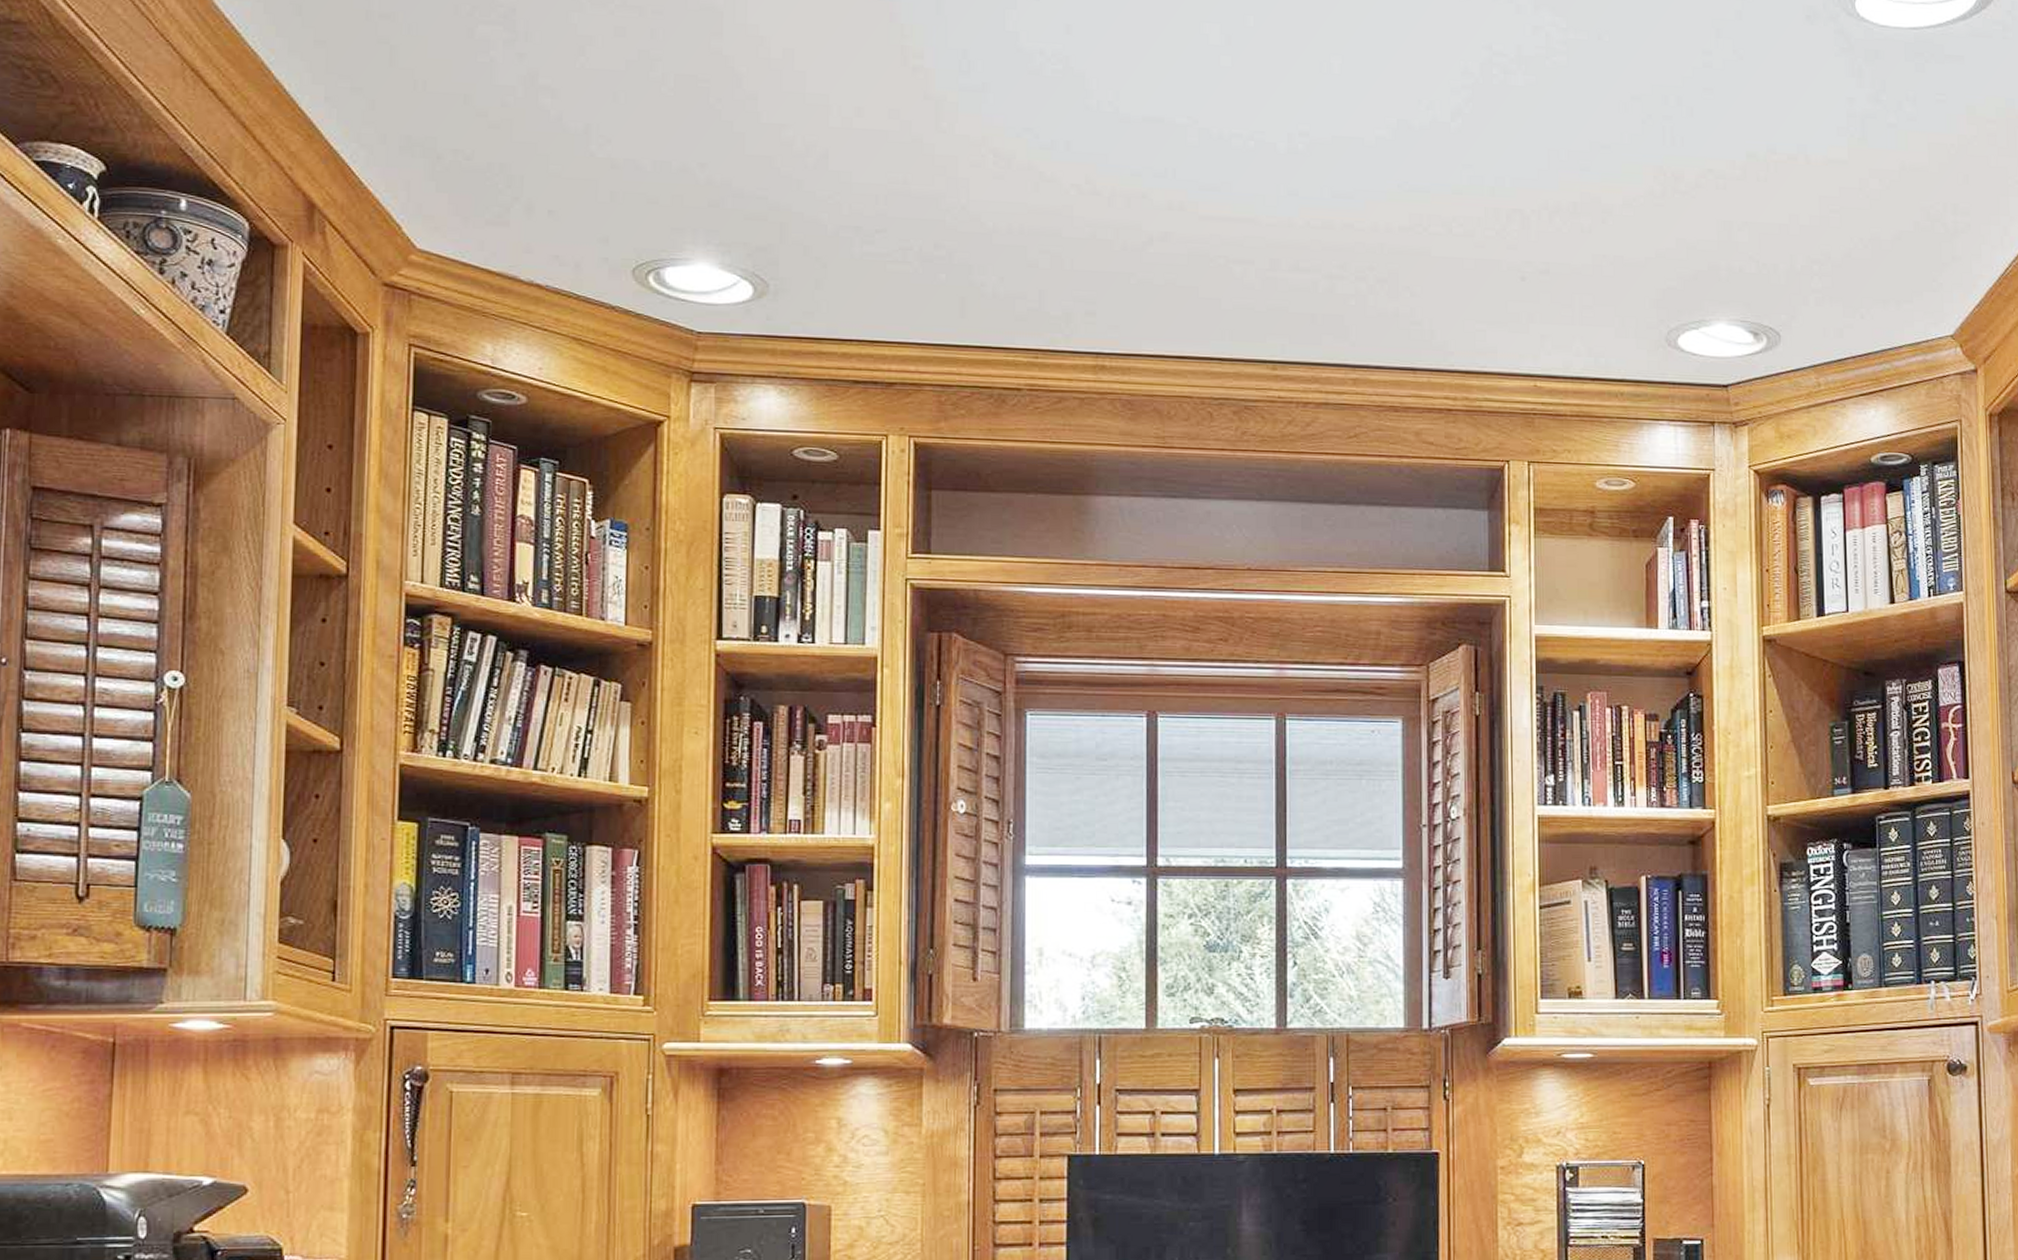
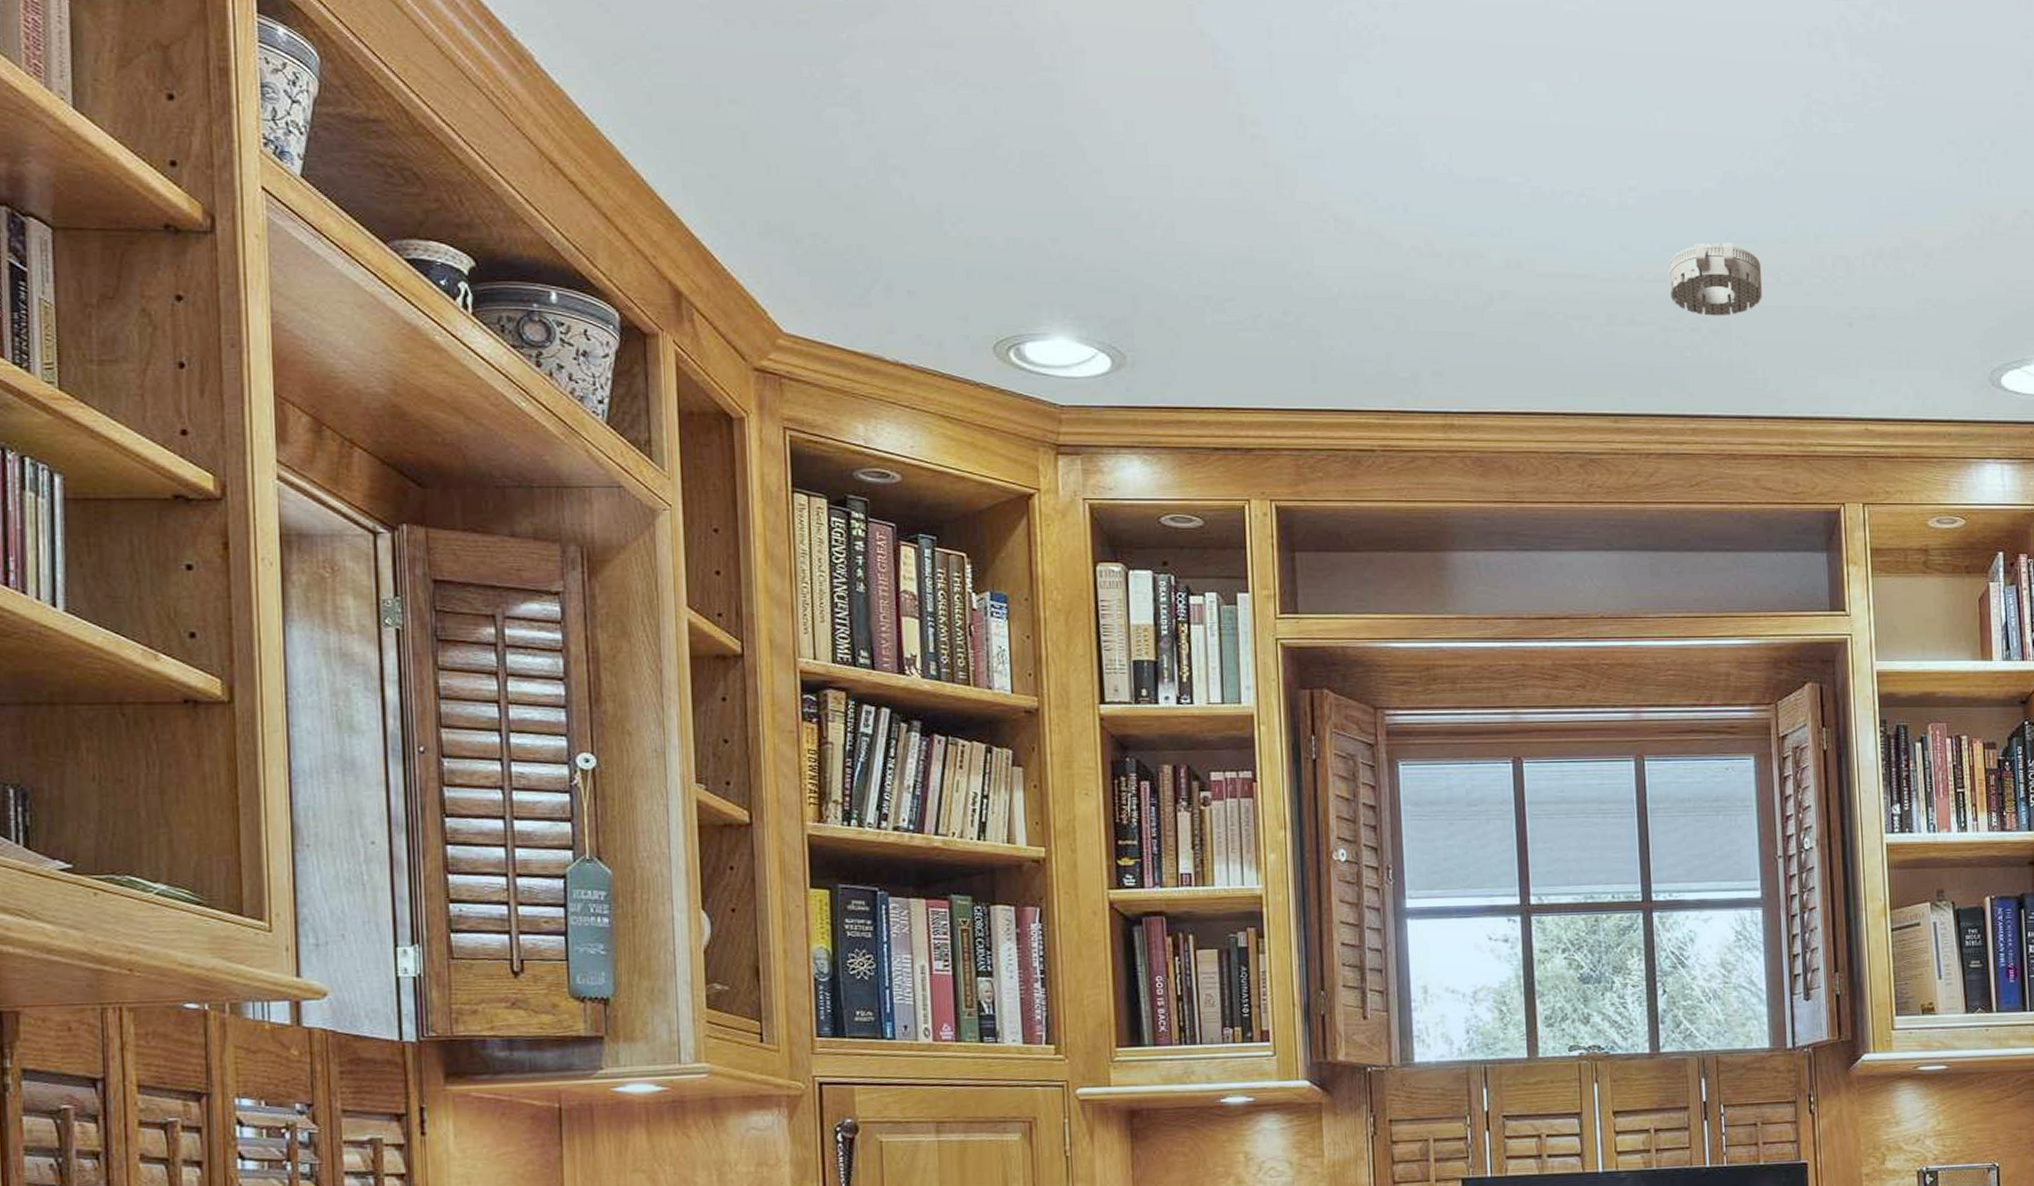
smoke detector: none [1336,191,1434,266] -> present [1668,242,1763,316]

